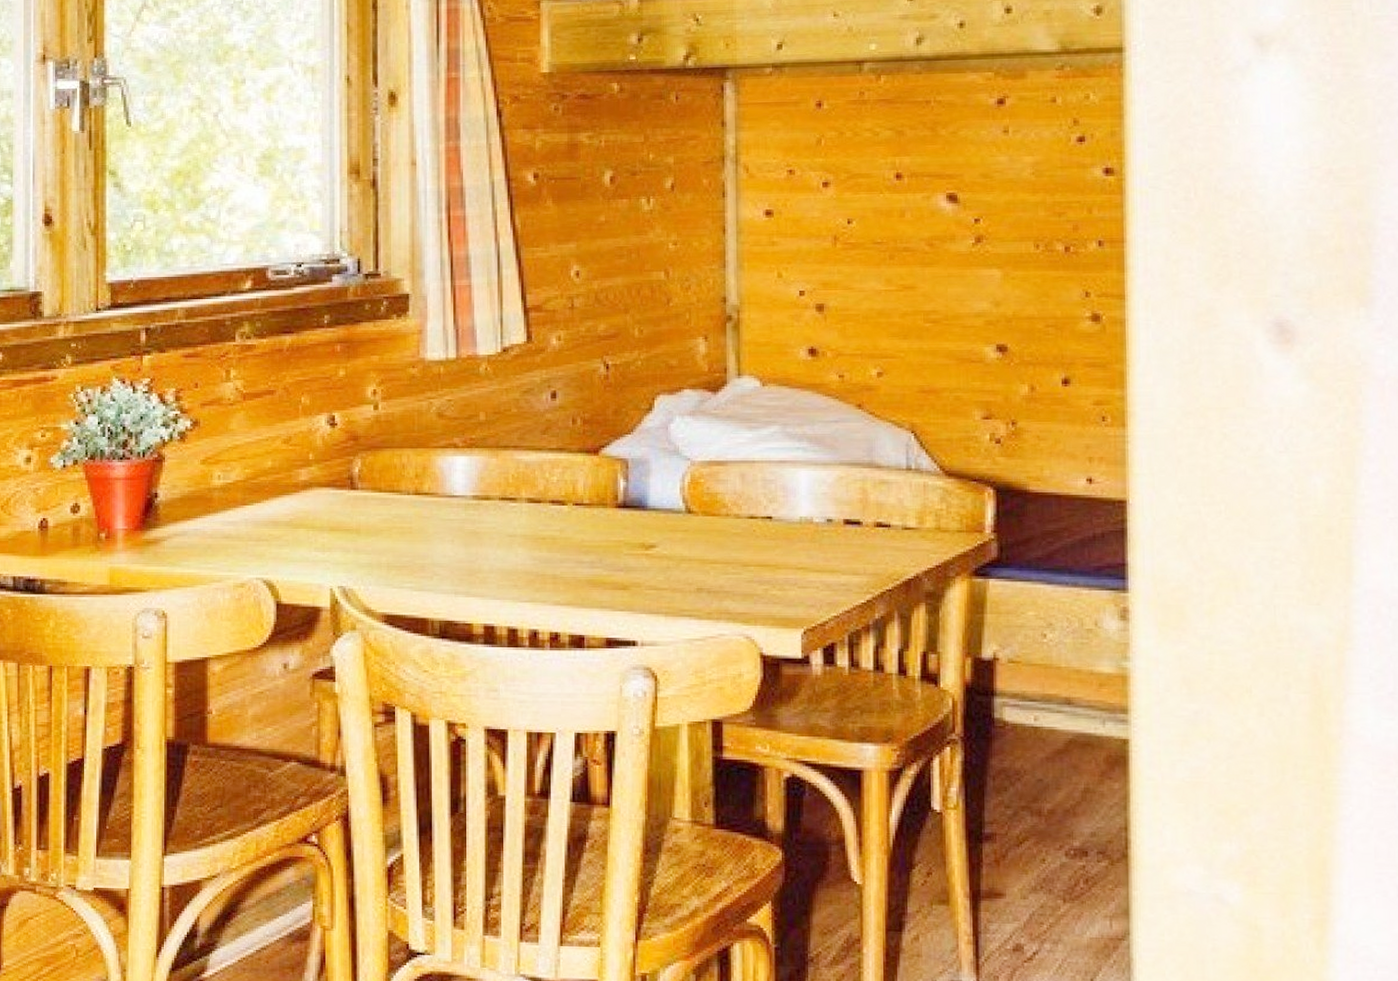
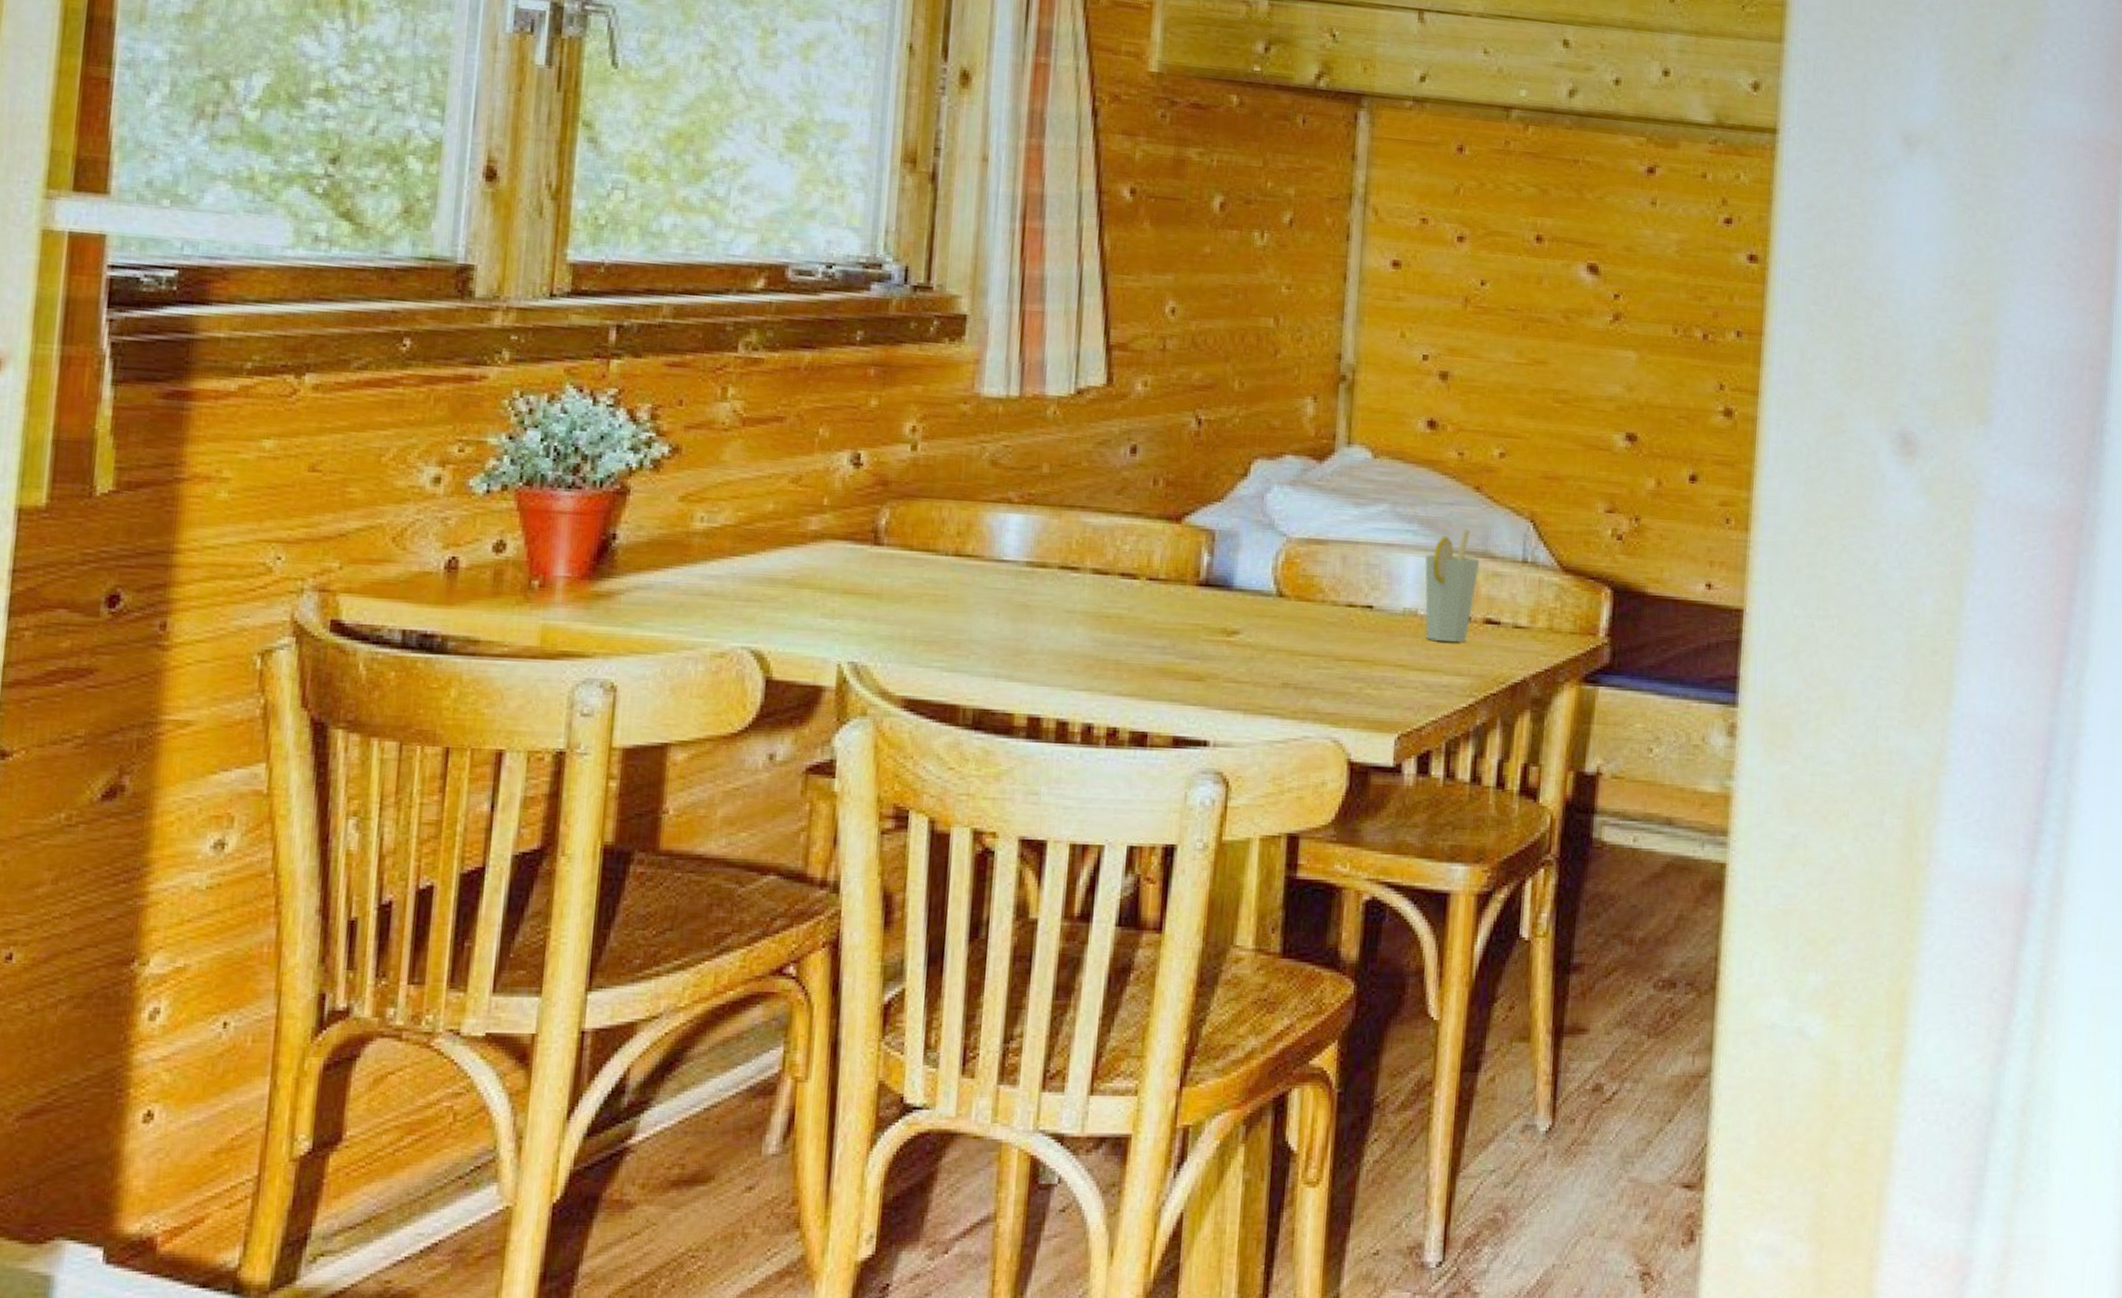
cup: none [816,443,867,544] -> present [1424,529,1480,642]

